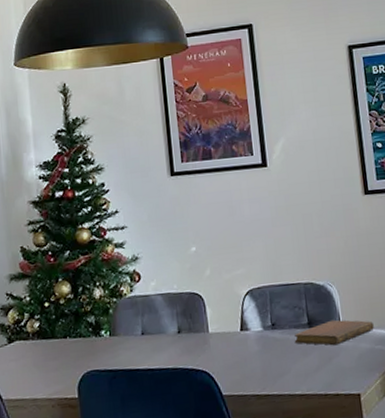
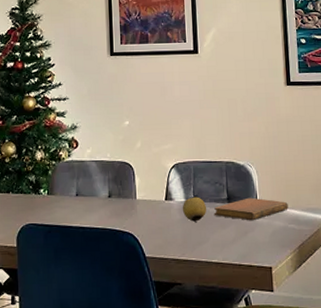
fruit: none [259,324,287,352] -> present [182,197,207,222]

